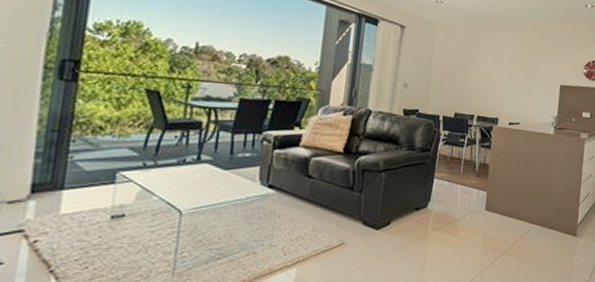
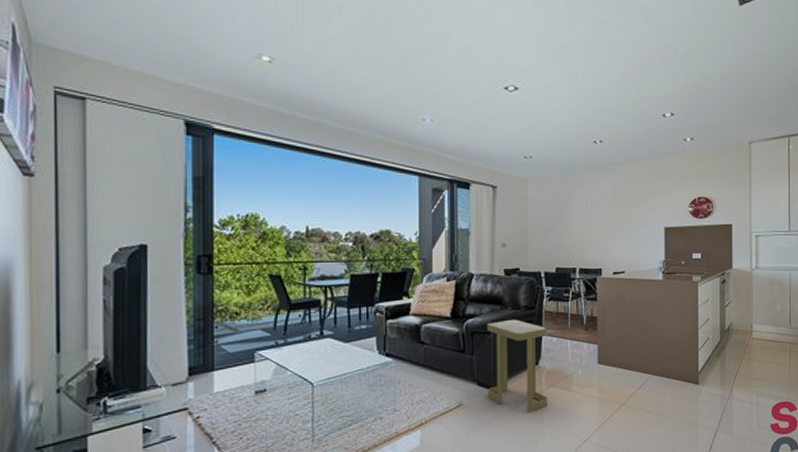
side table: none [373,159,440,255] -> present [486,319,547,412]

